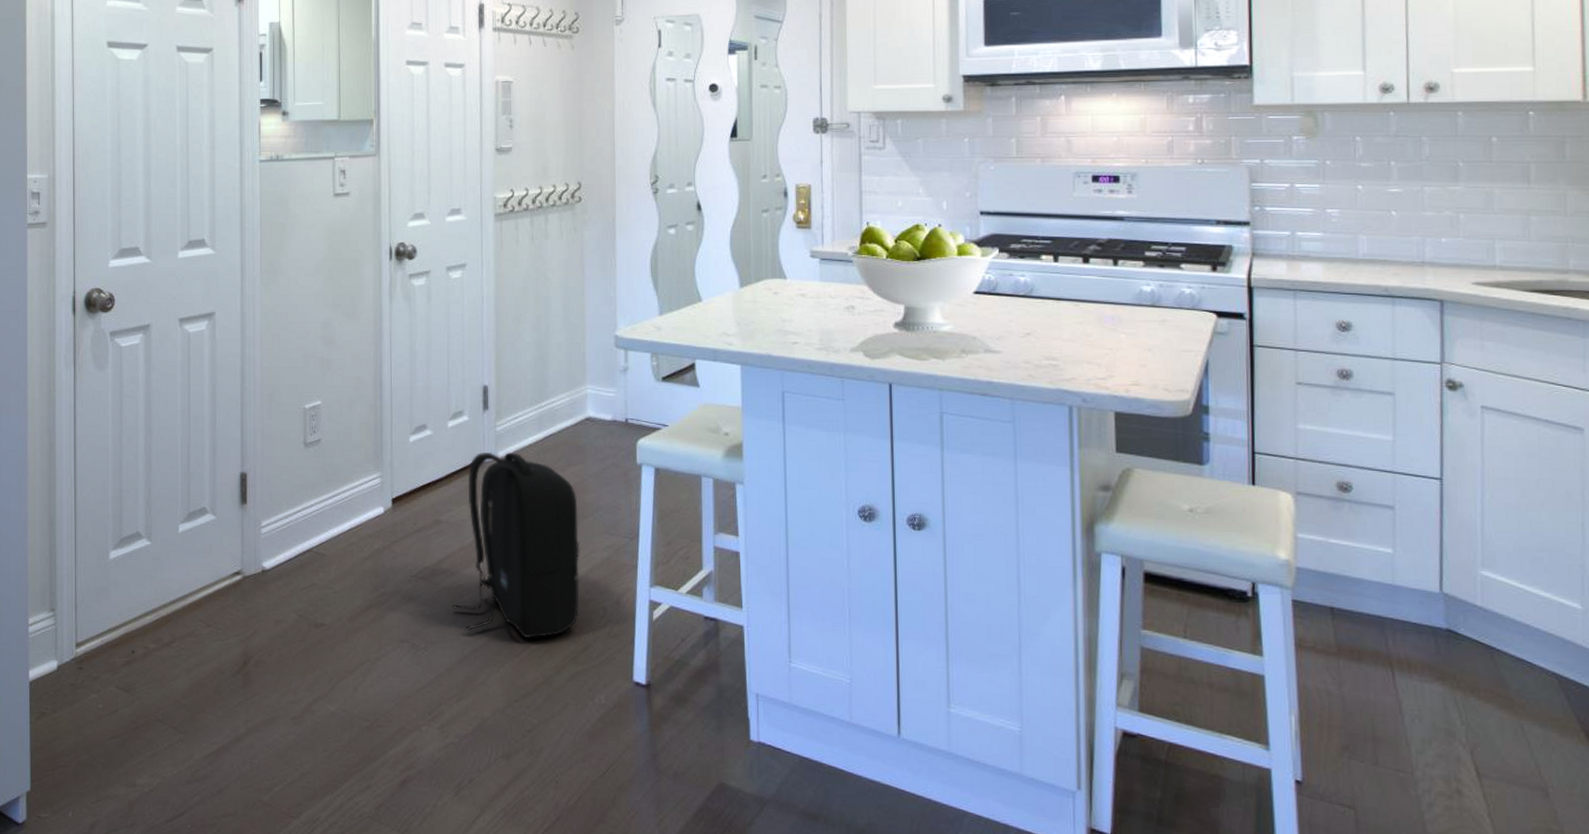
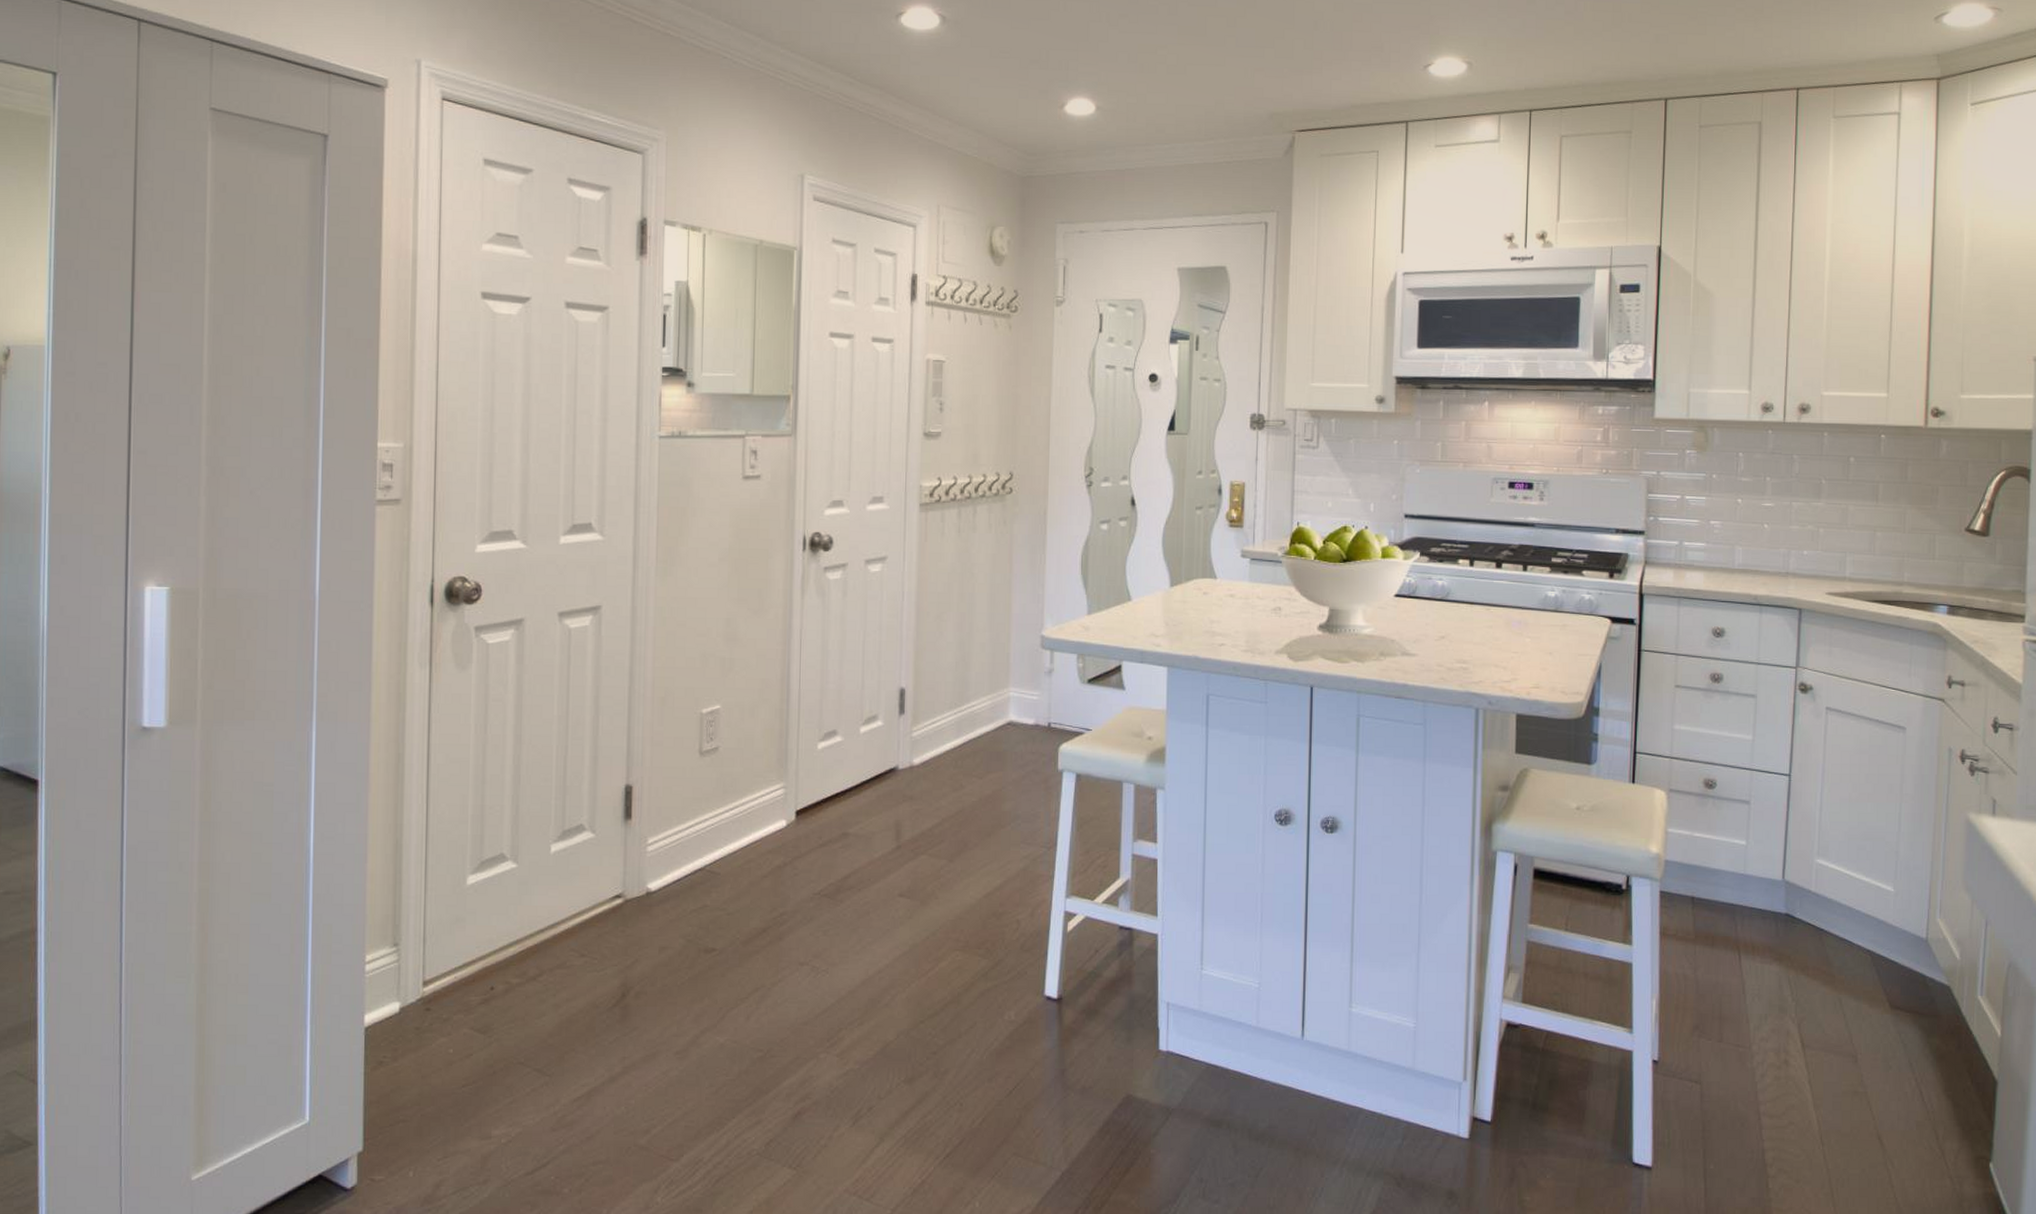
backpack: present [452,452,580,638] -> none [857,759,995,955]

